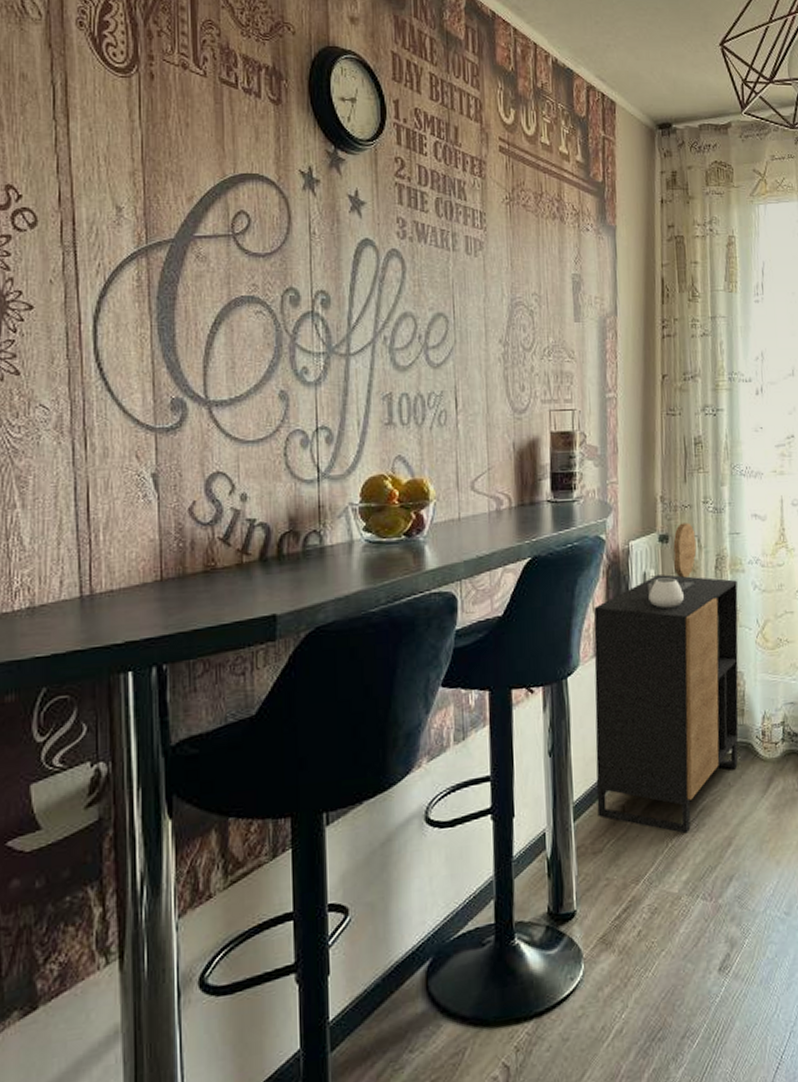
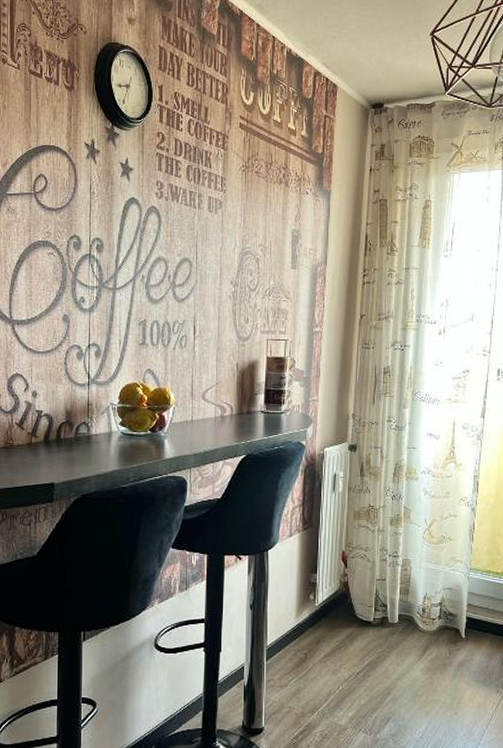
cabinet: present [593,522,739,834] -> none [285,436,411,681]

